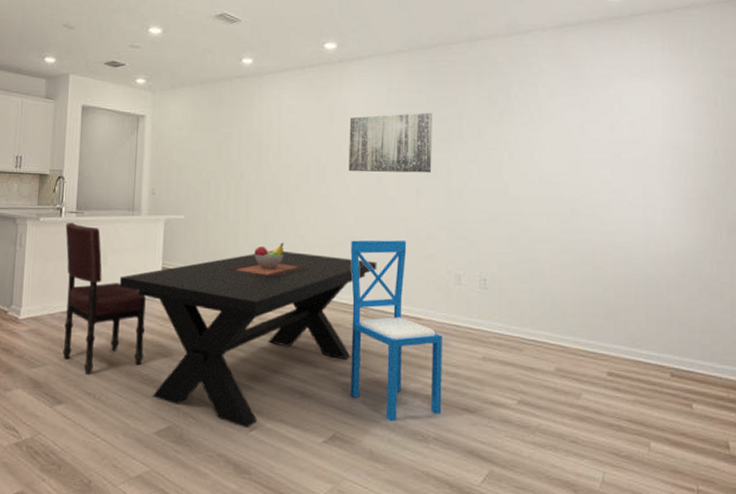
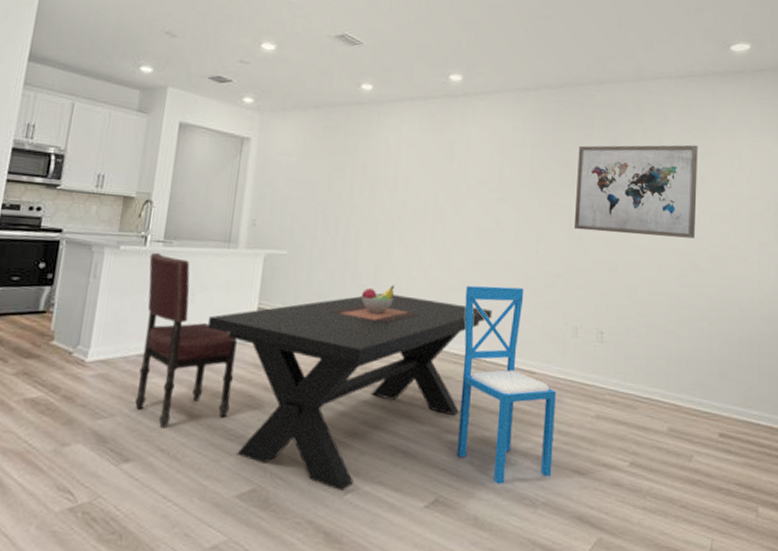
wall art: present [348,112,432,173] -> none [467,154,557,218]
wall art: none [452,94,576,186] -> present [573,145,698,239]

